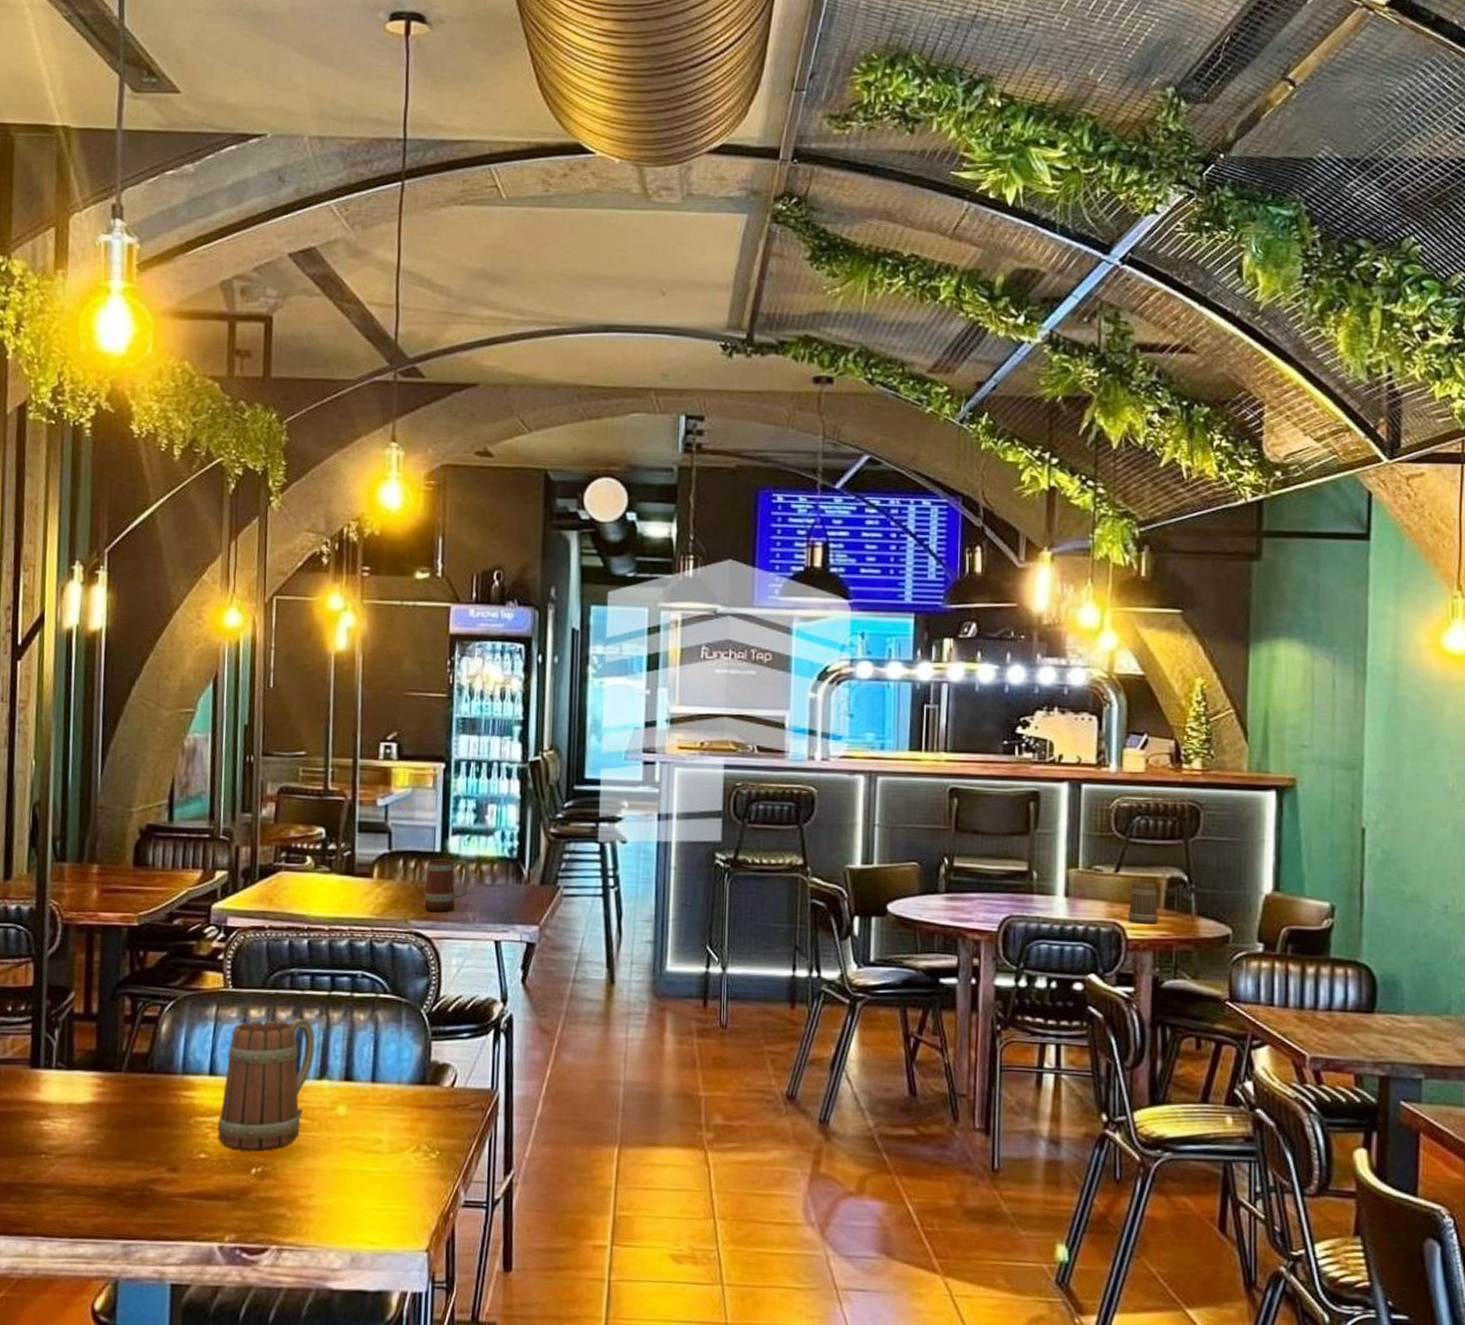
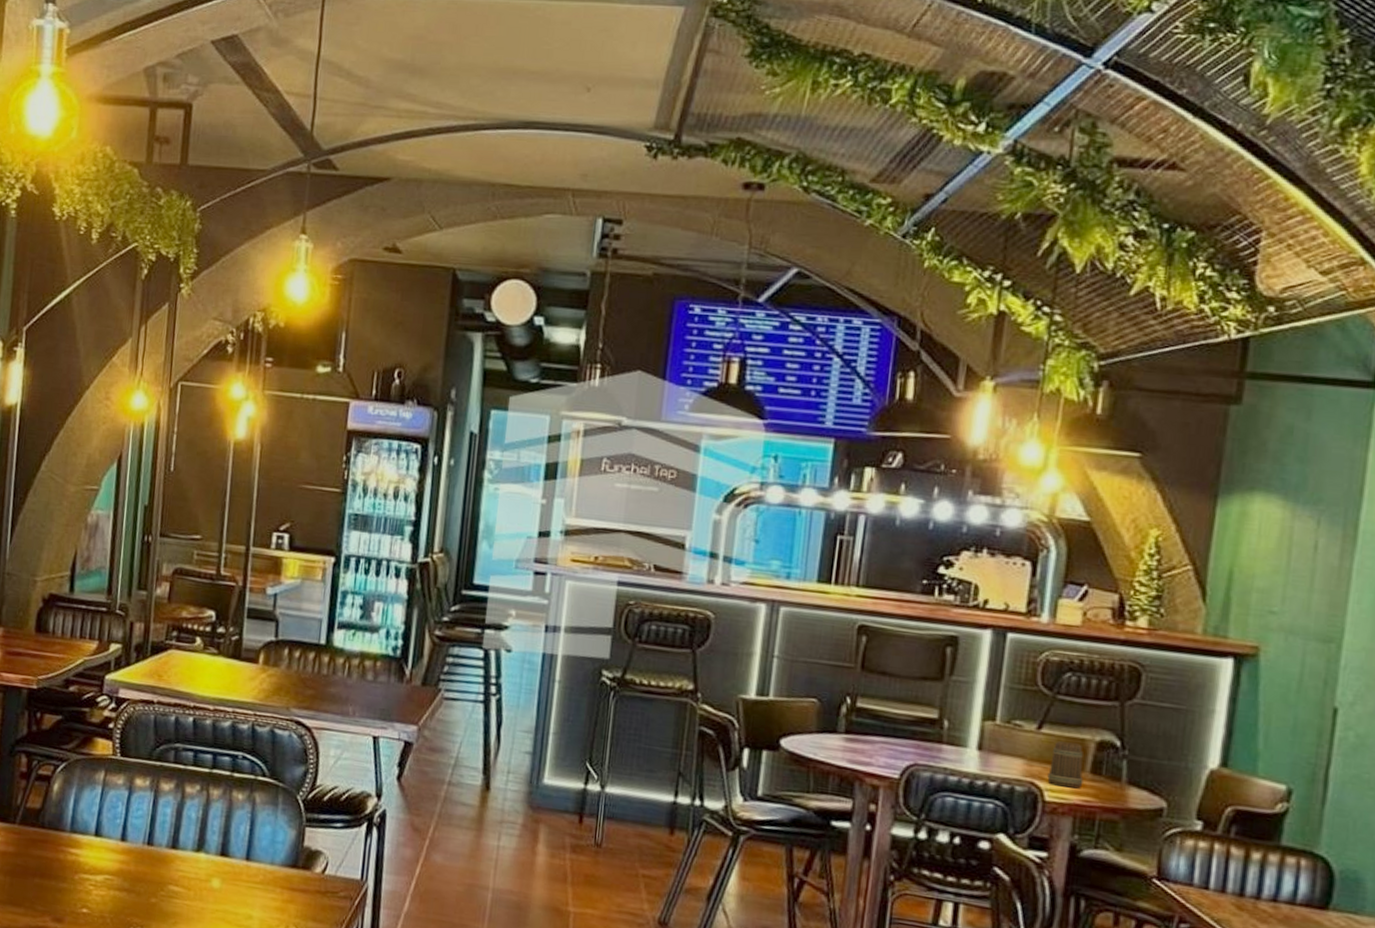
beer mug: present [217,1018,316,1151] -> none [99,789,195,912]
beer mug: present [424,858,469,913] -> none [306,651,352,704]

